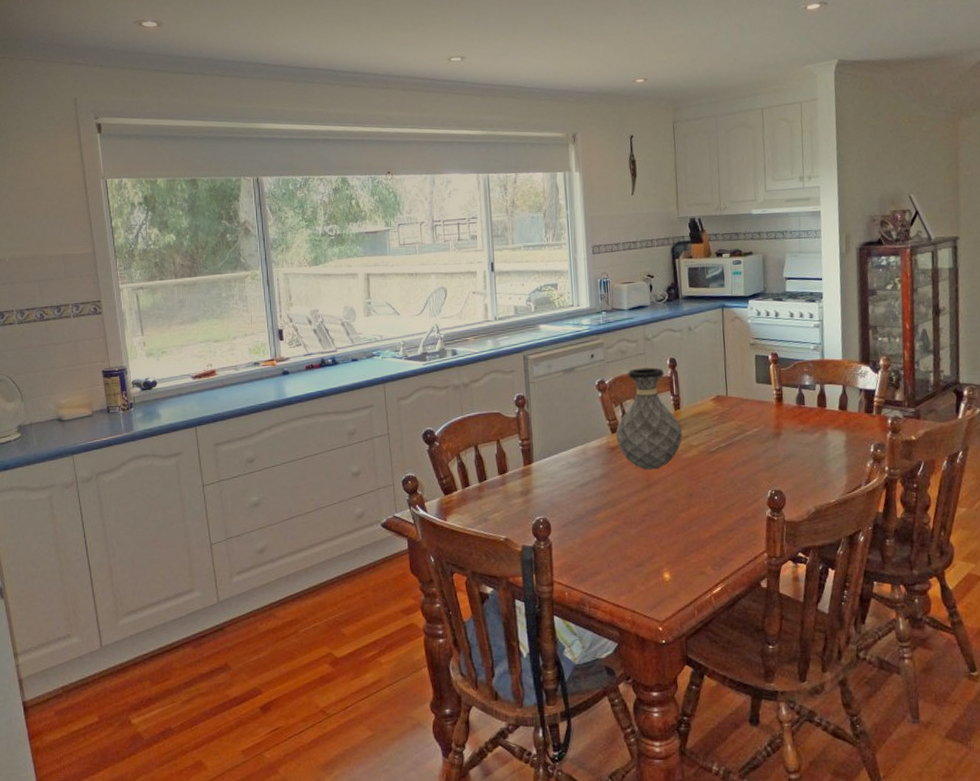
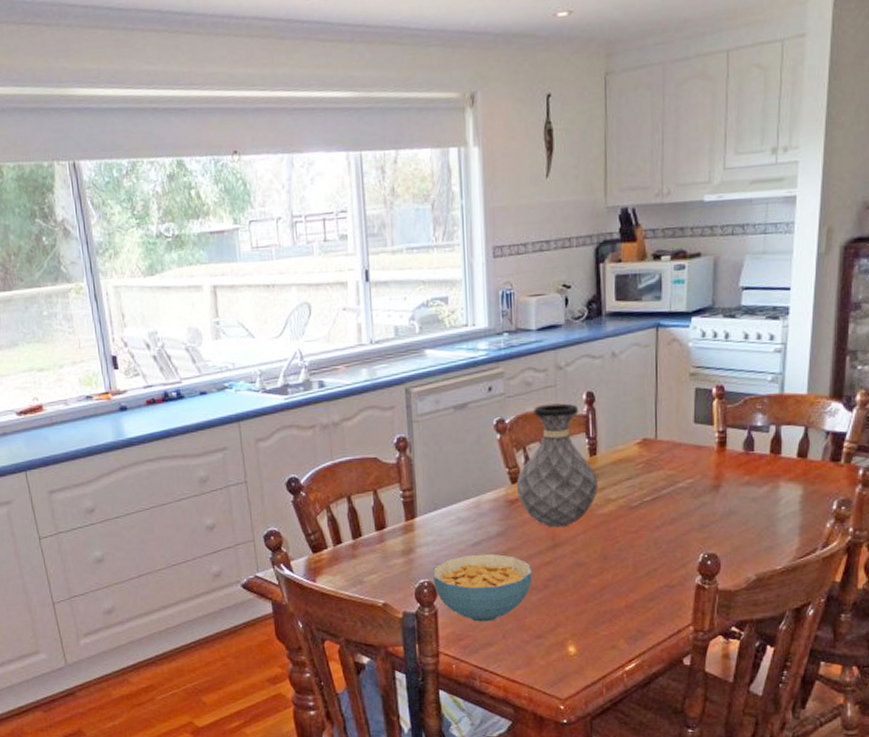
cereal bowl: none [547,493,632,553] -> present [433,553,533,622]

